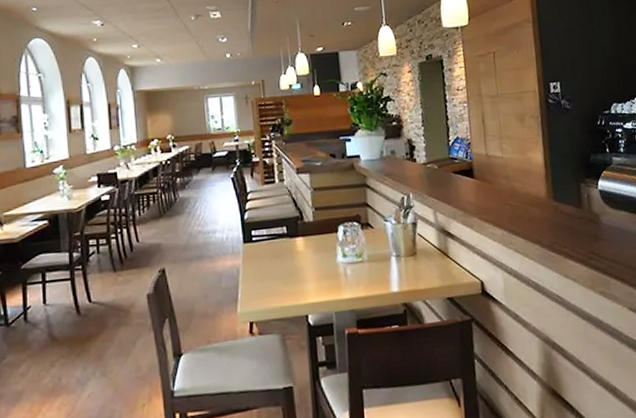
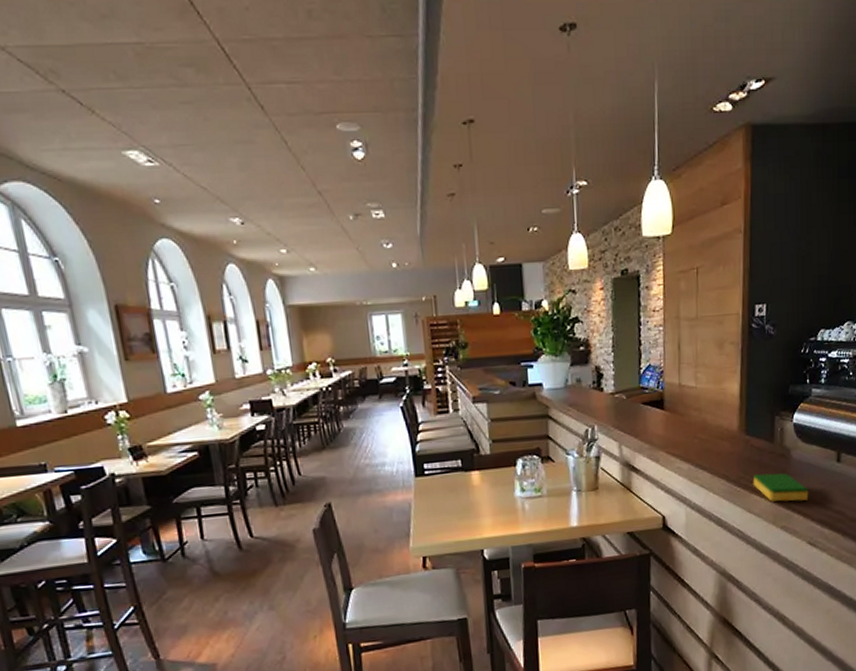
dish sponge: none [566,238,624,267] -> present [753,473,809,502]

